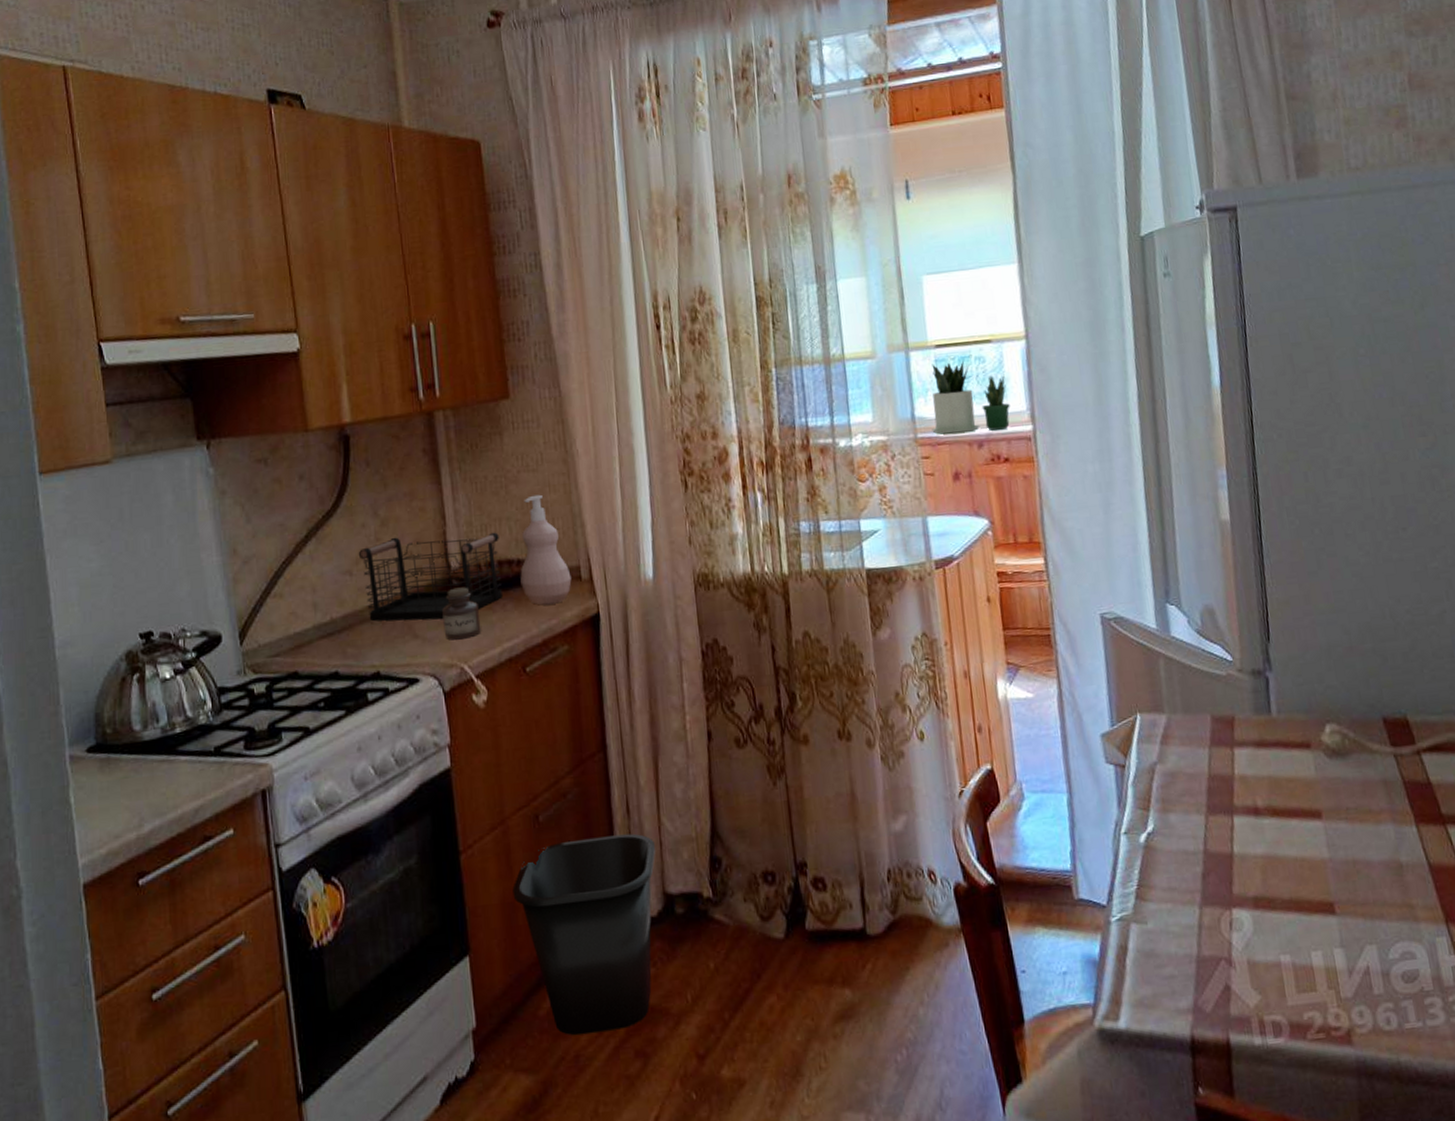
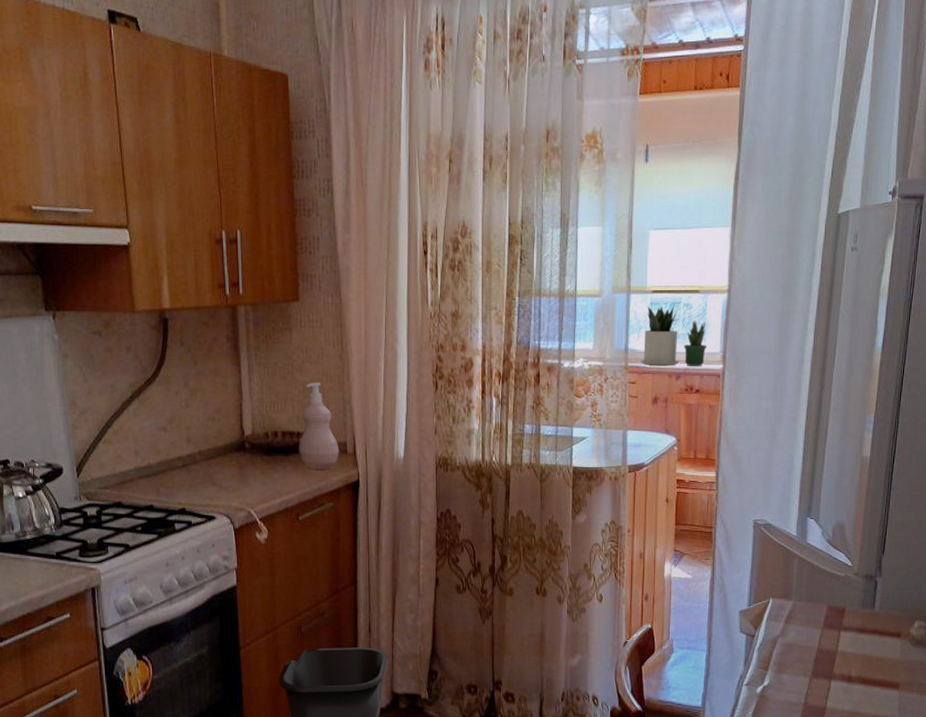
dish rack: present [359,532,502,621] -> none [173,406,284,473]
jar: present [442,587,481,640] -> none [236,449,266,490]

